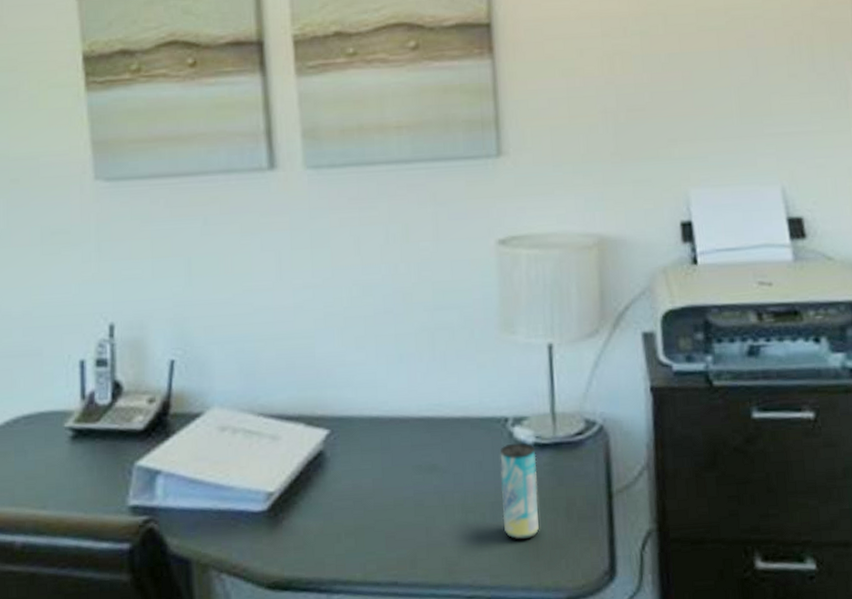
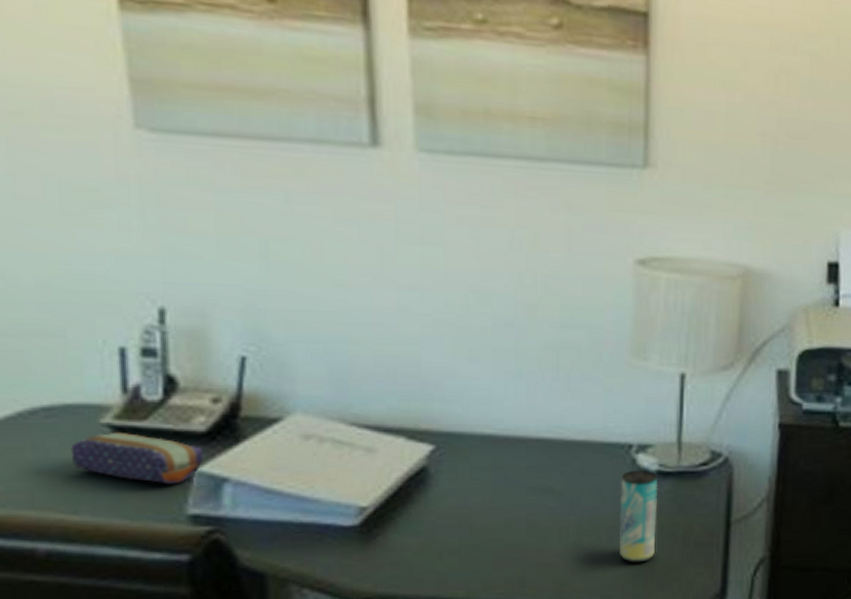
pencil case: none [42,433,141,479] -> present [70,431,203,485]

